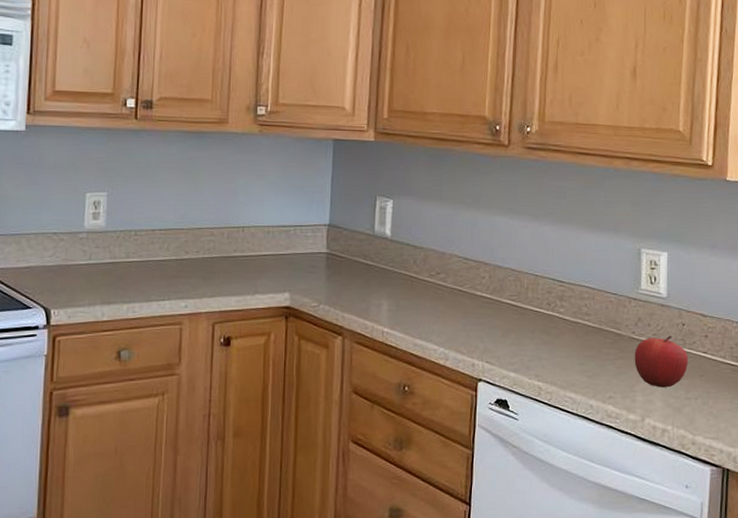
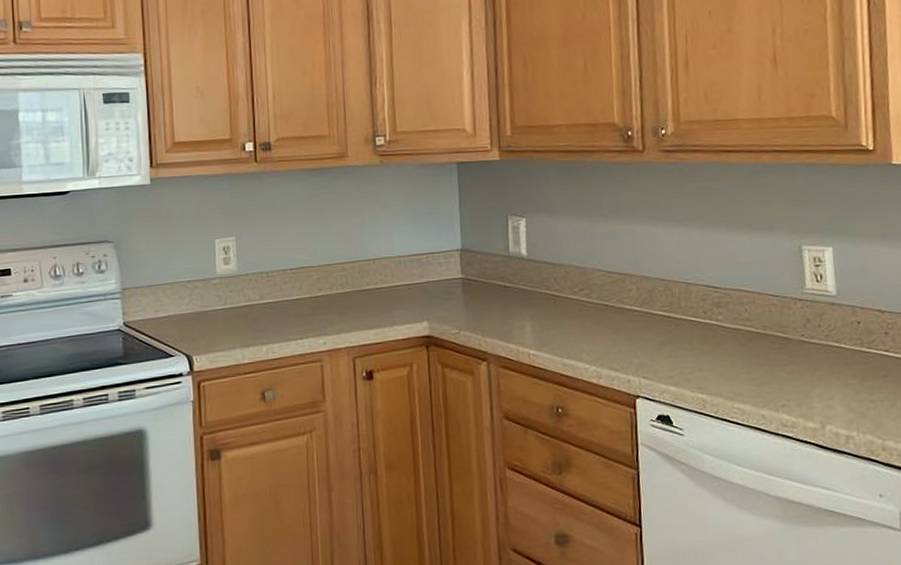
fruit: present [634,335,688,388] -> none [806,335,868,392]

